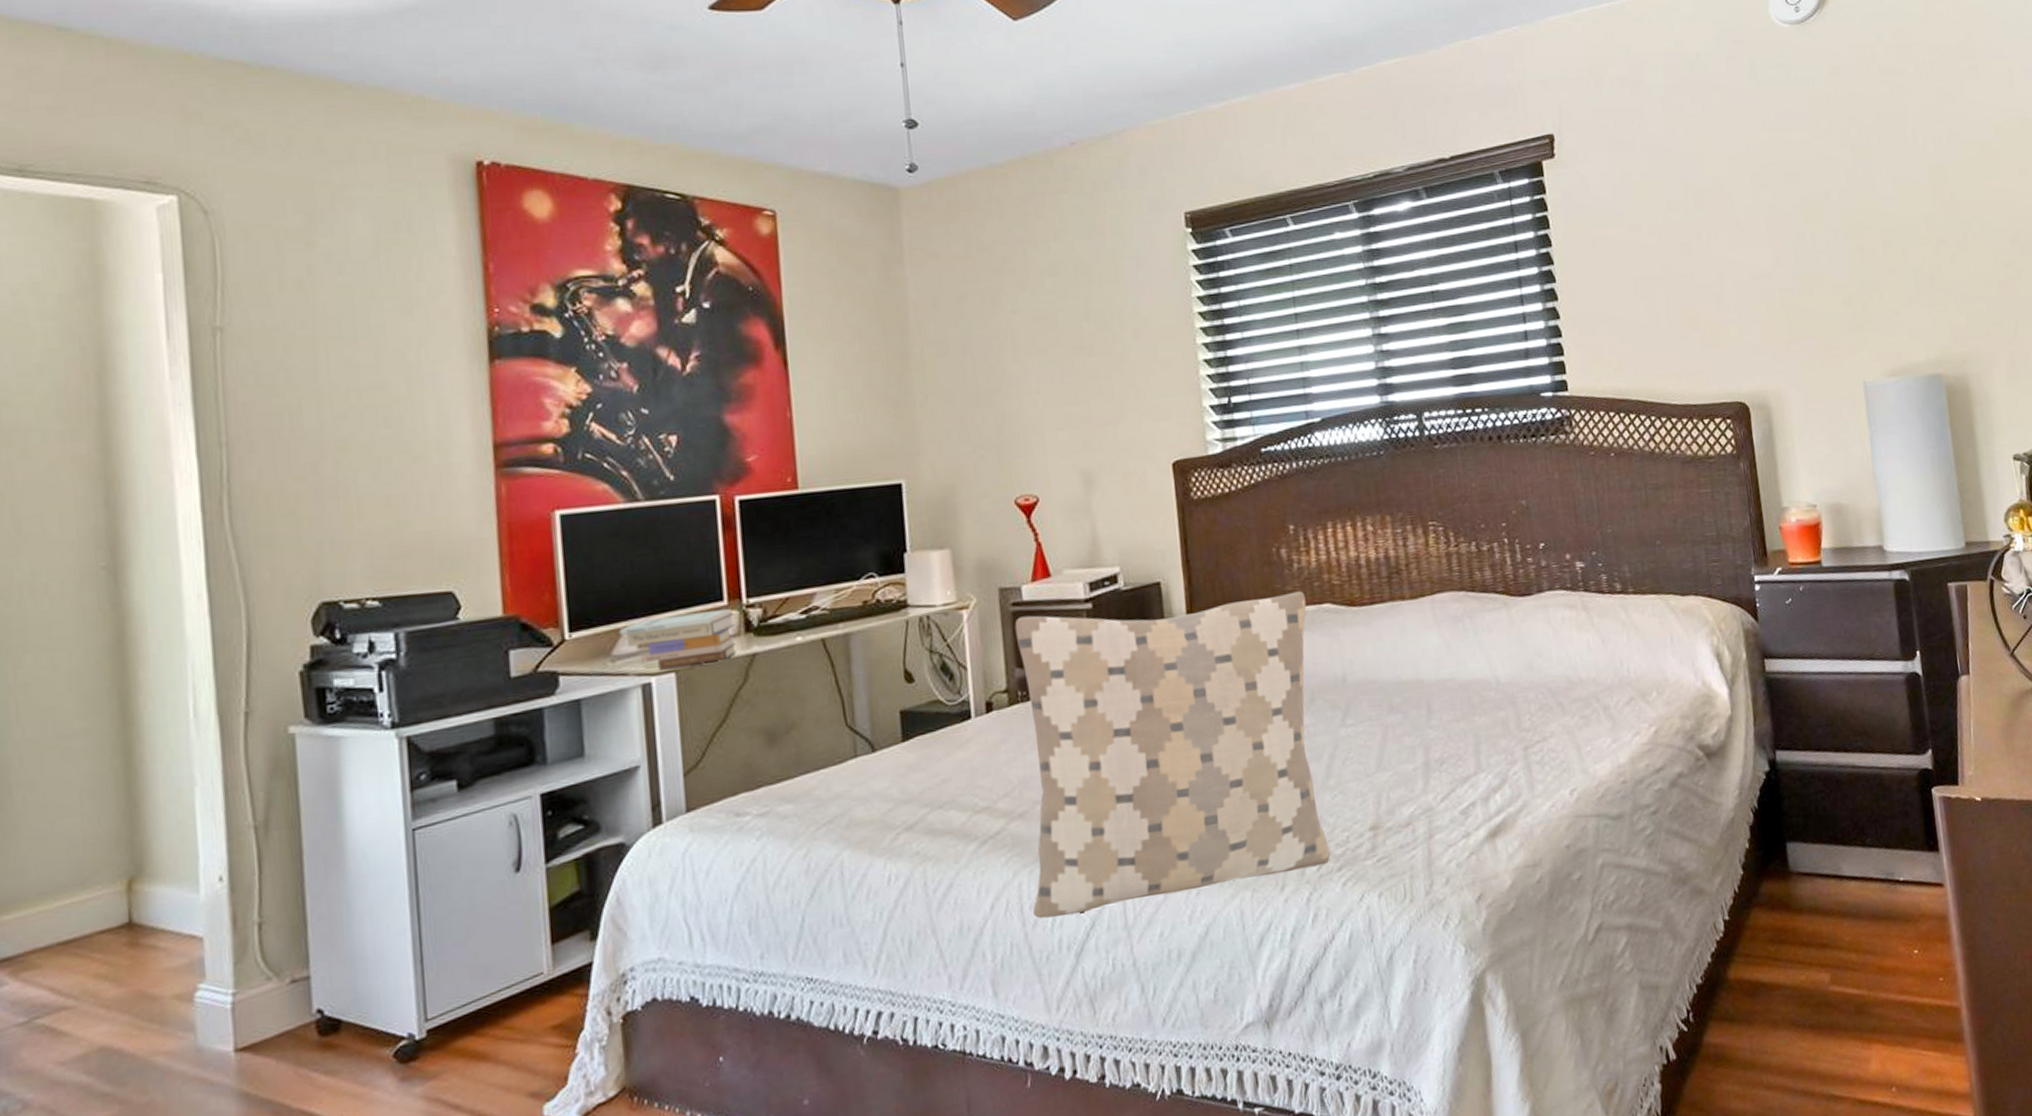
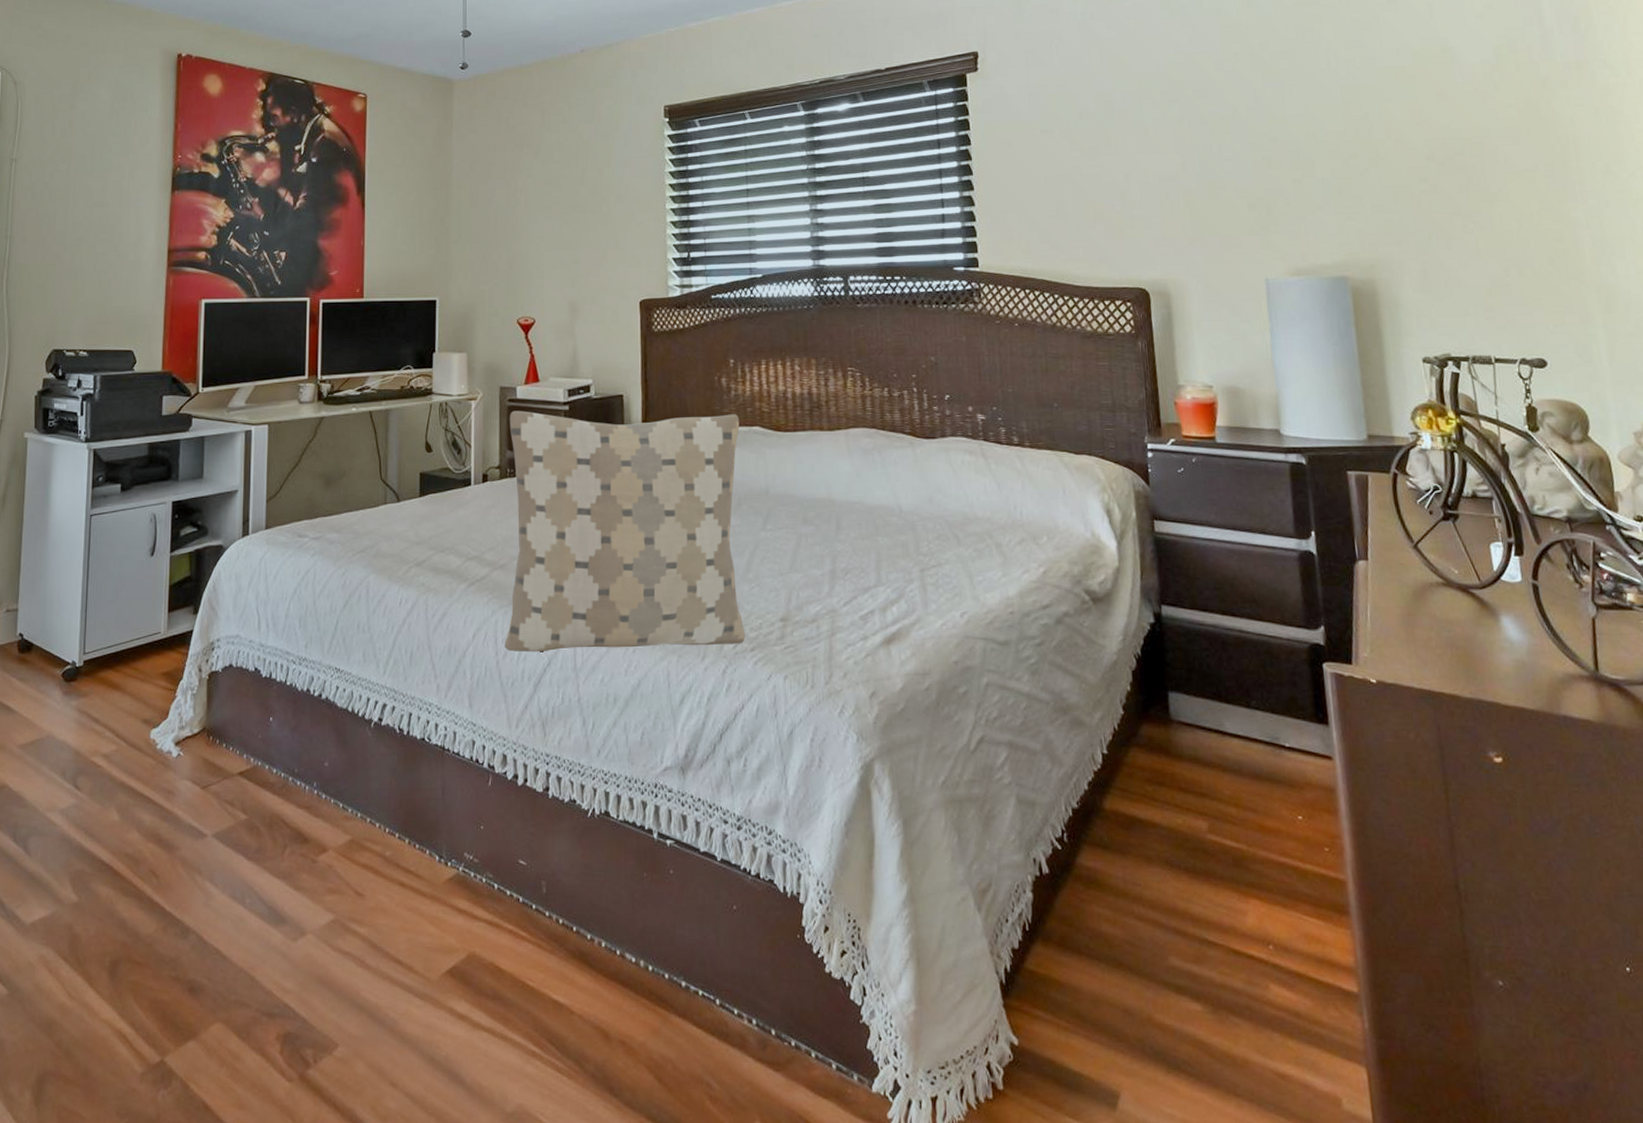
books: present [619,609,736,670] -> none [235,382,312,422]

